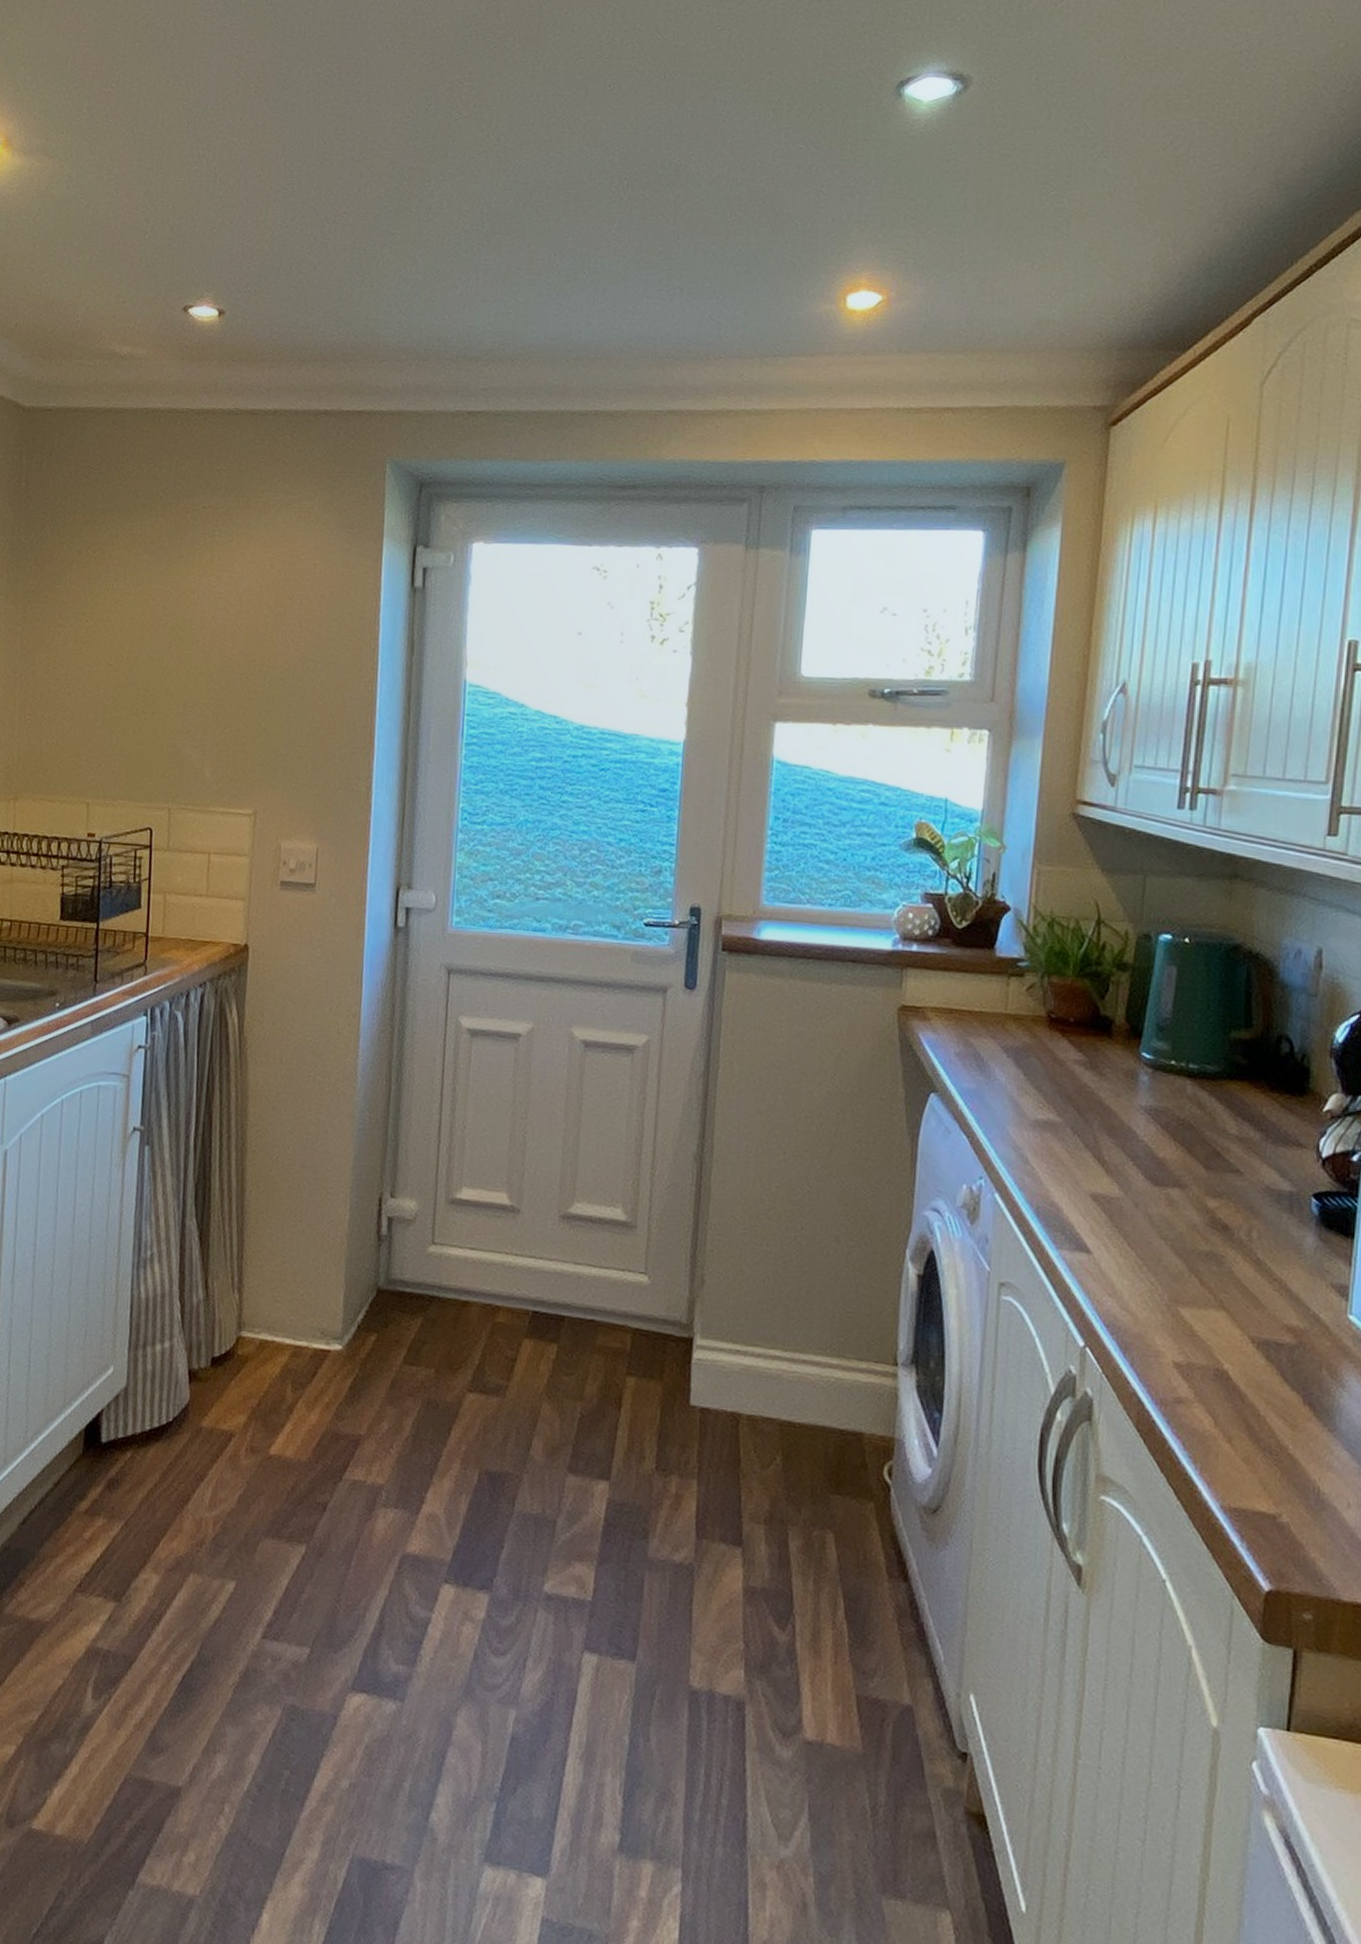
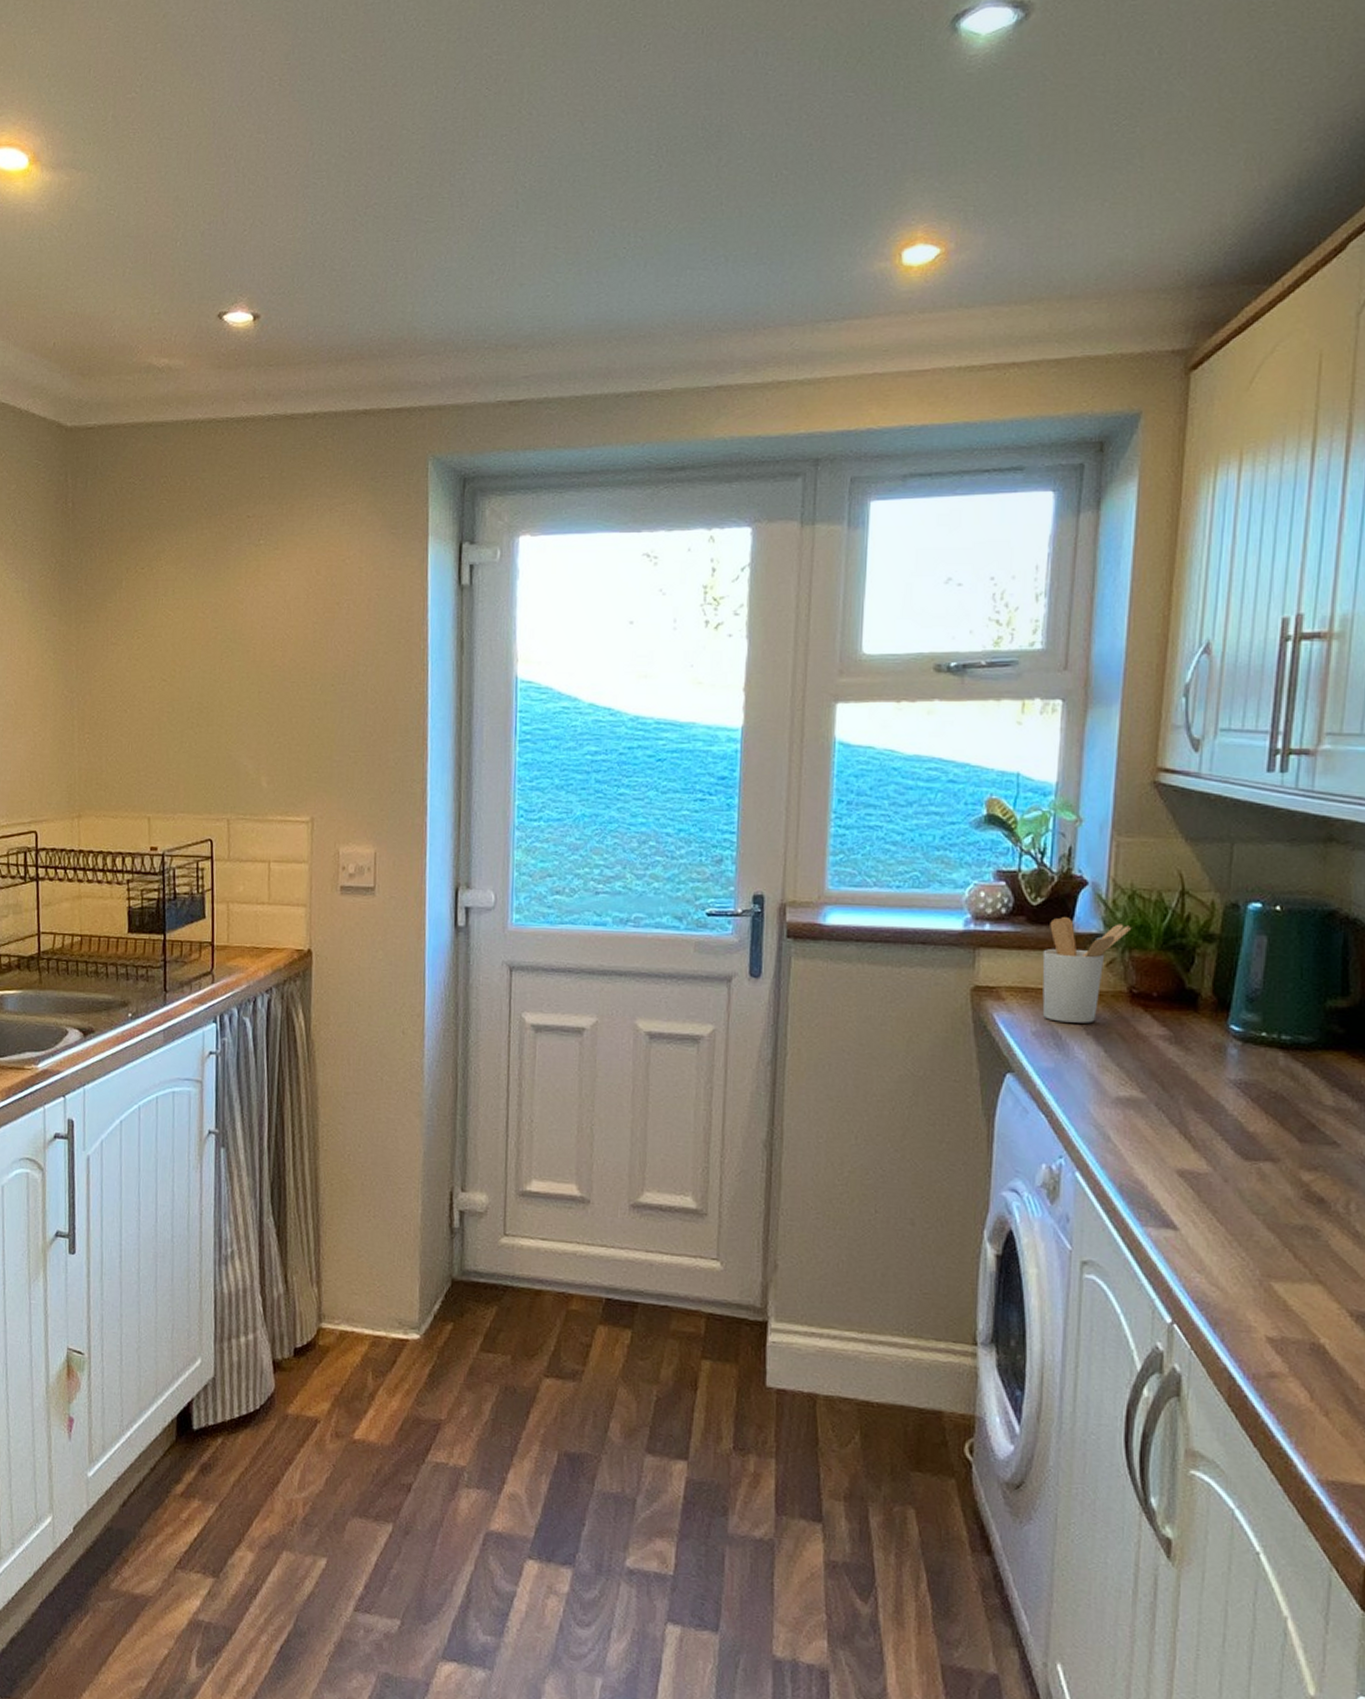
utensil holder: none [965,941,1051,1046] -> present [1042,917,1132,1023]

